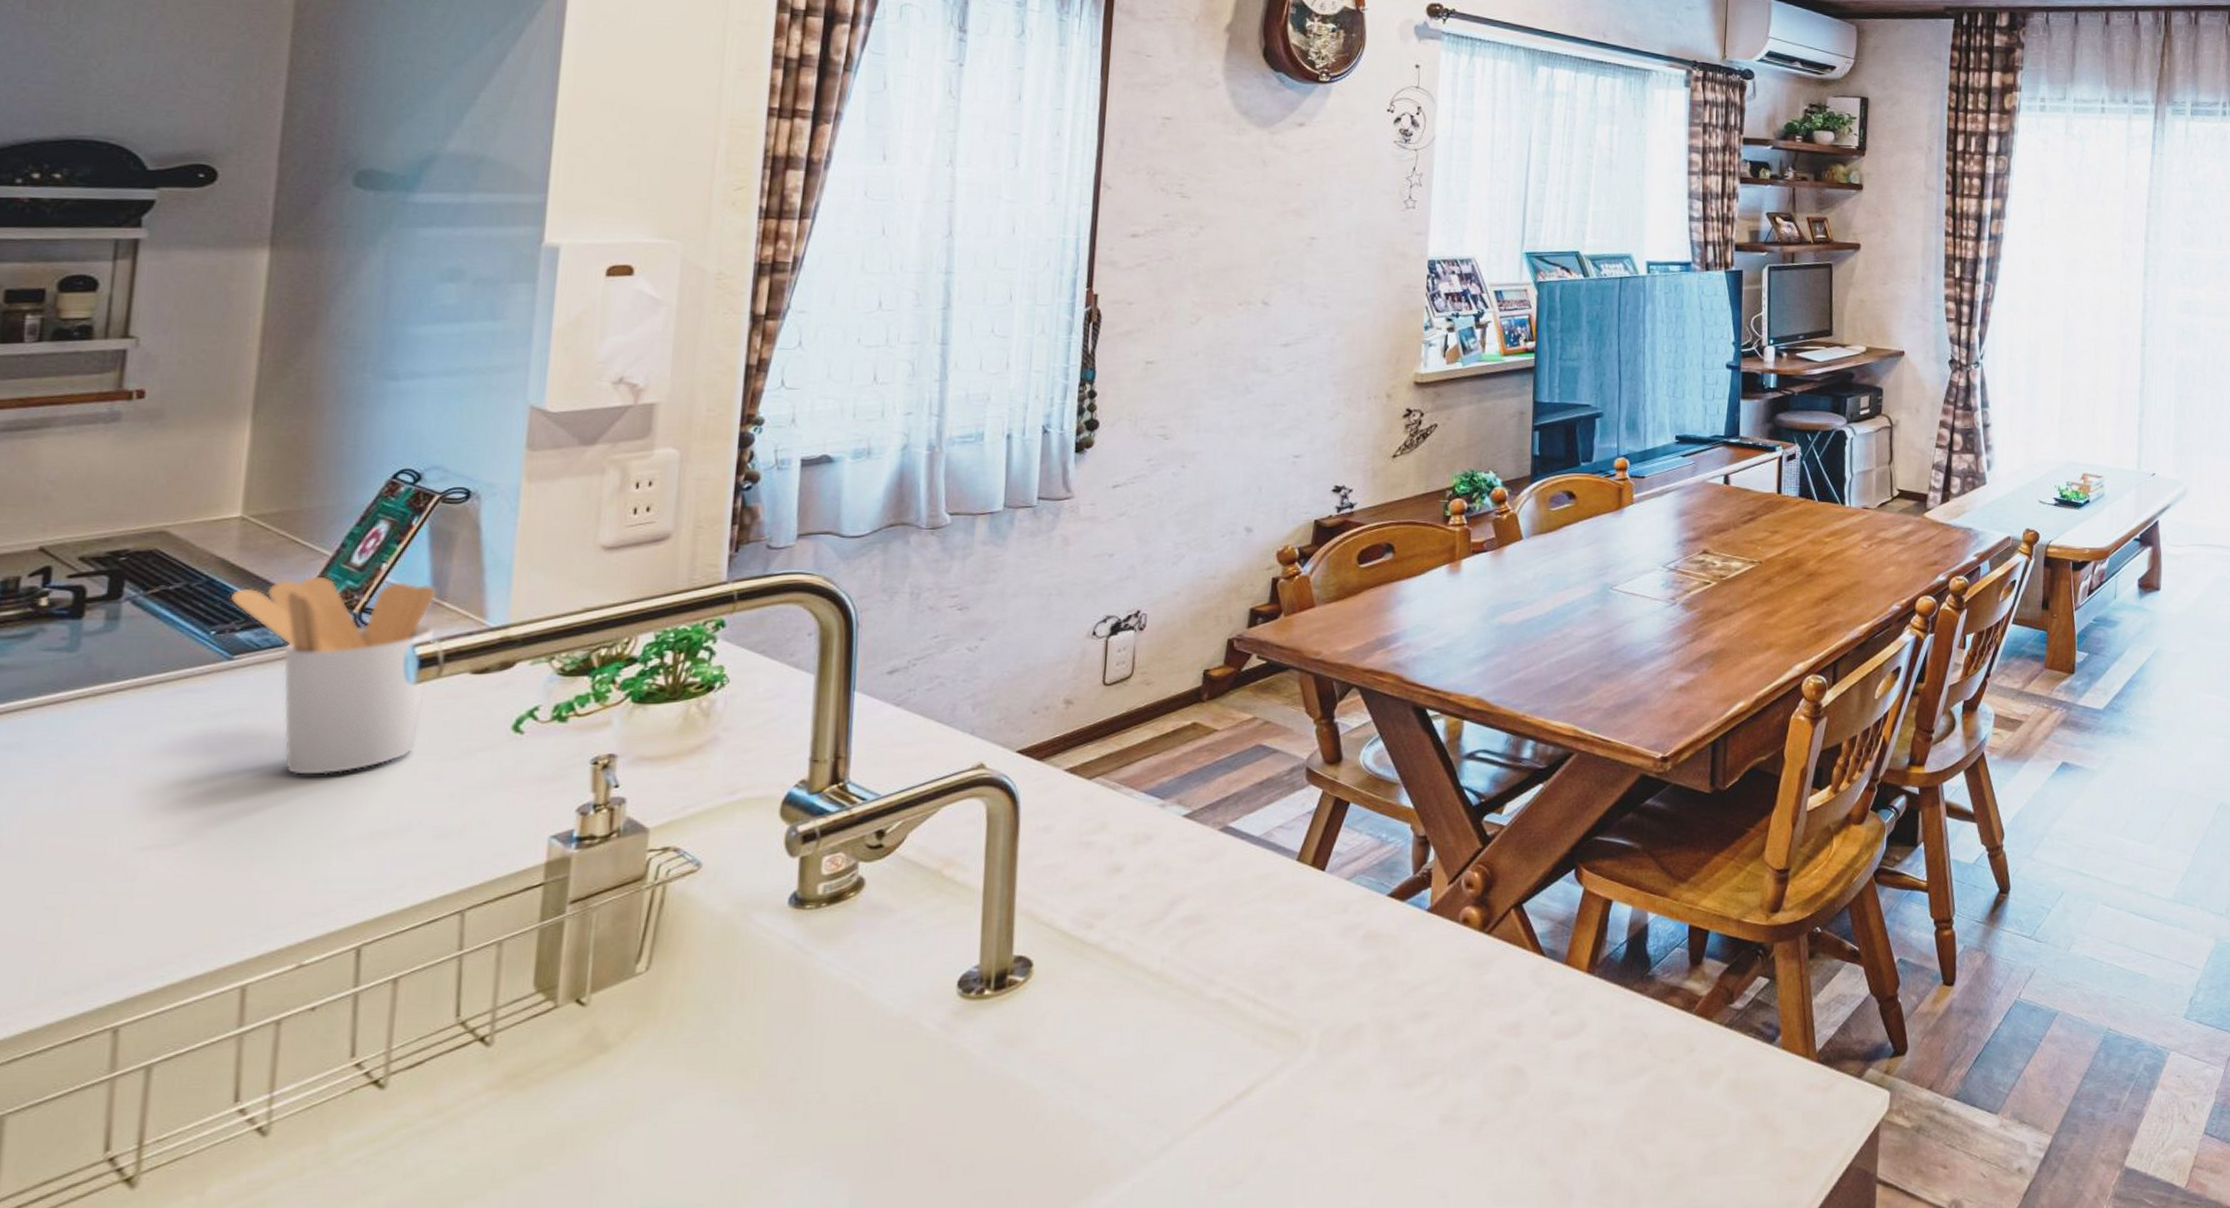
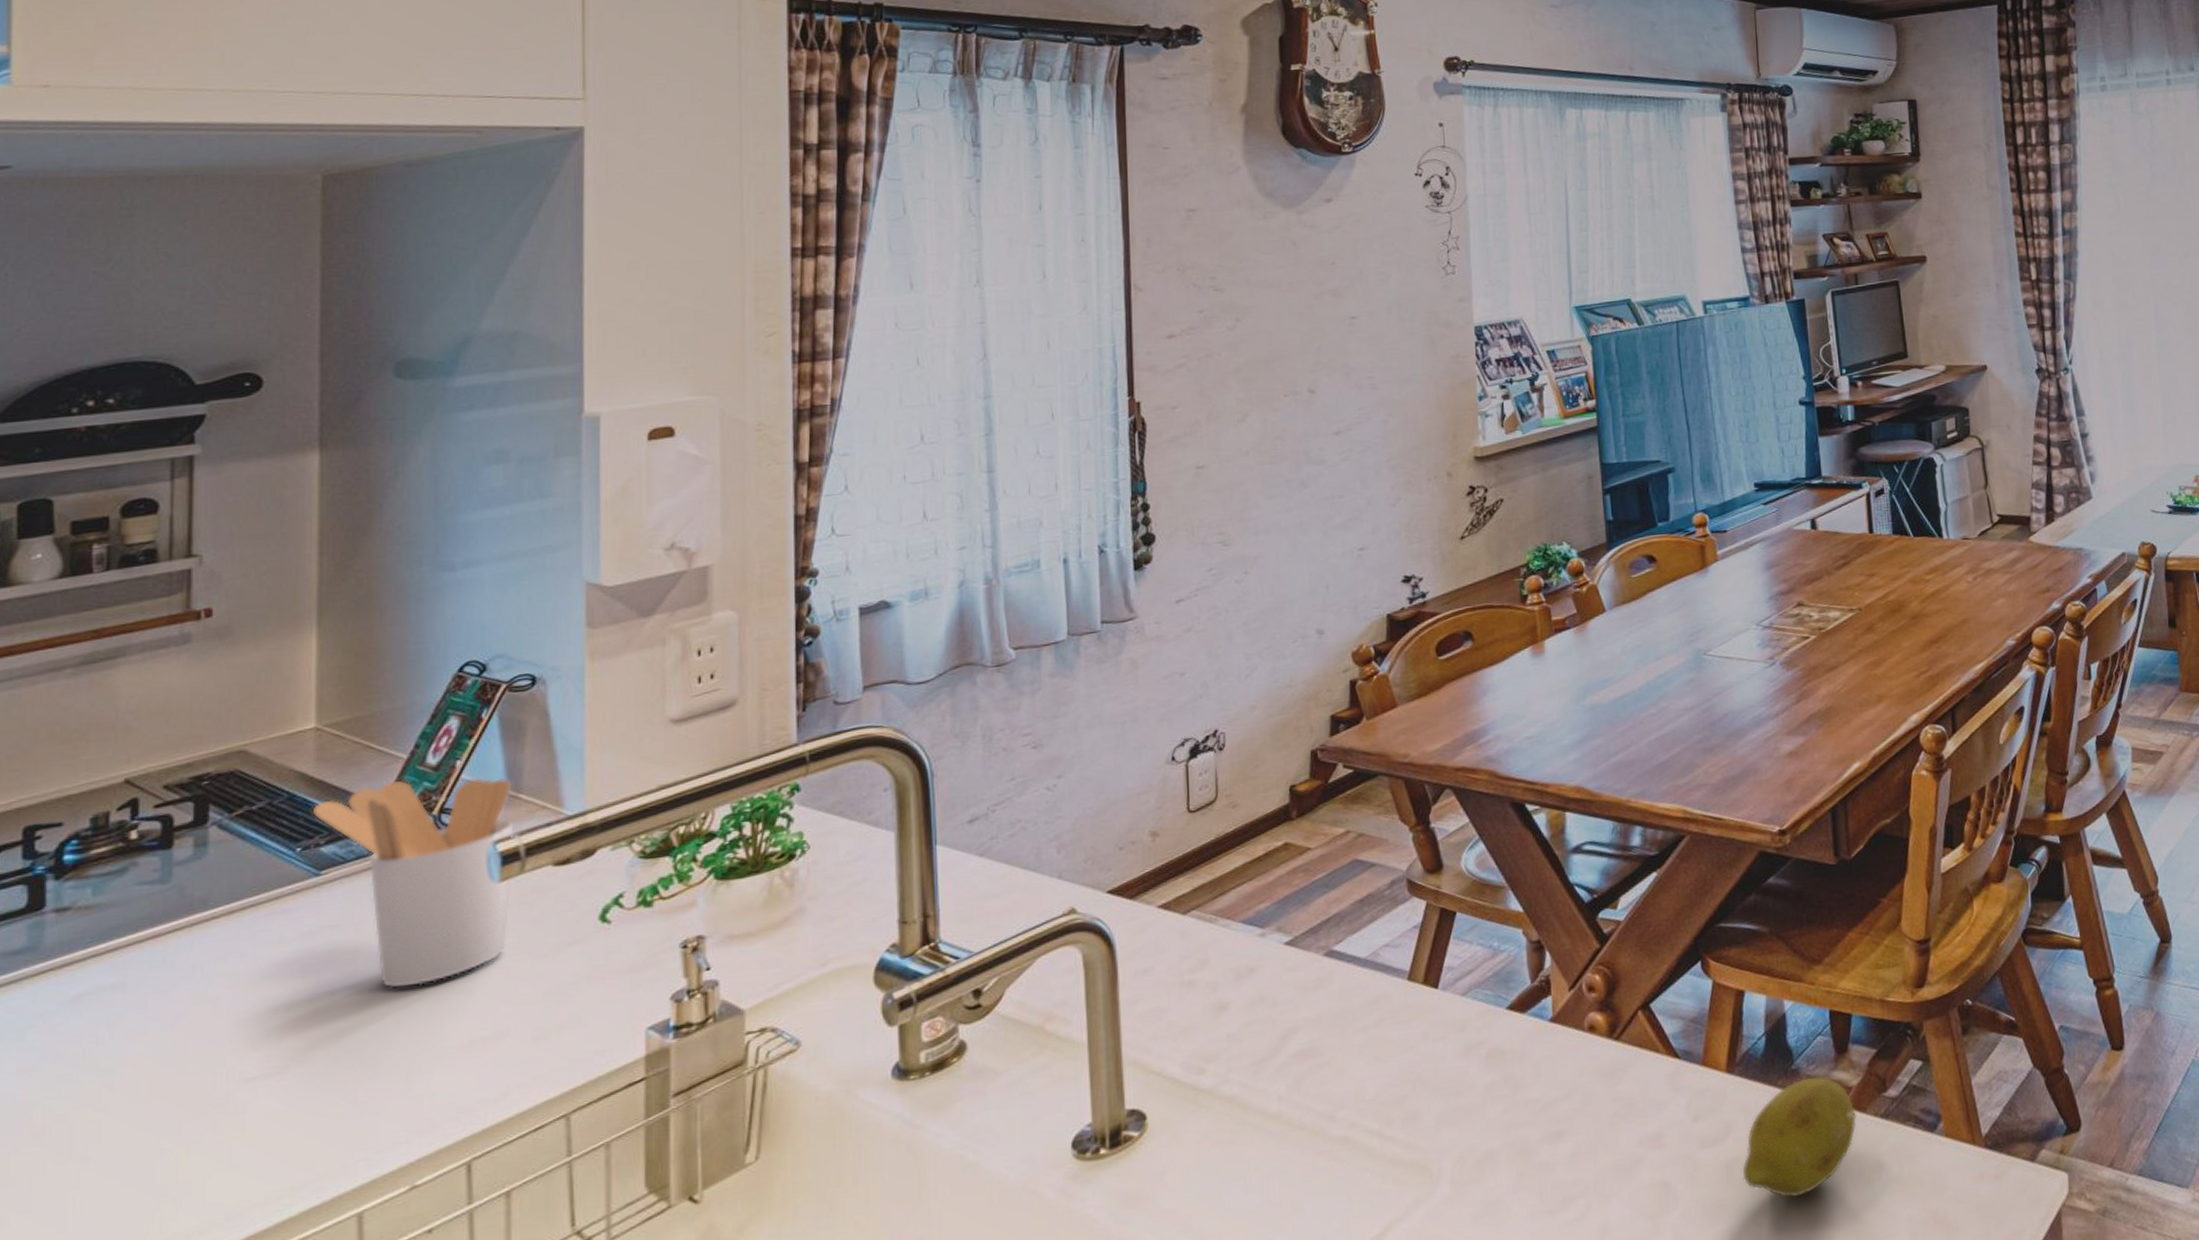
fruit: none [1591,984,1703,1092] -> present [1743,1075,1857,1198]

